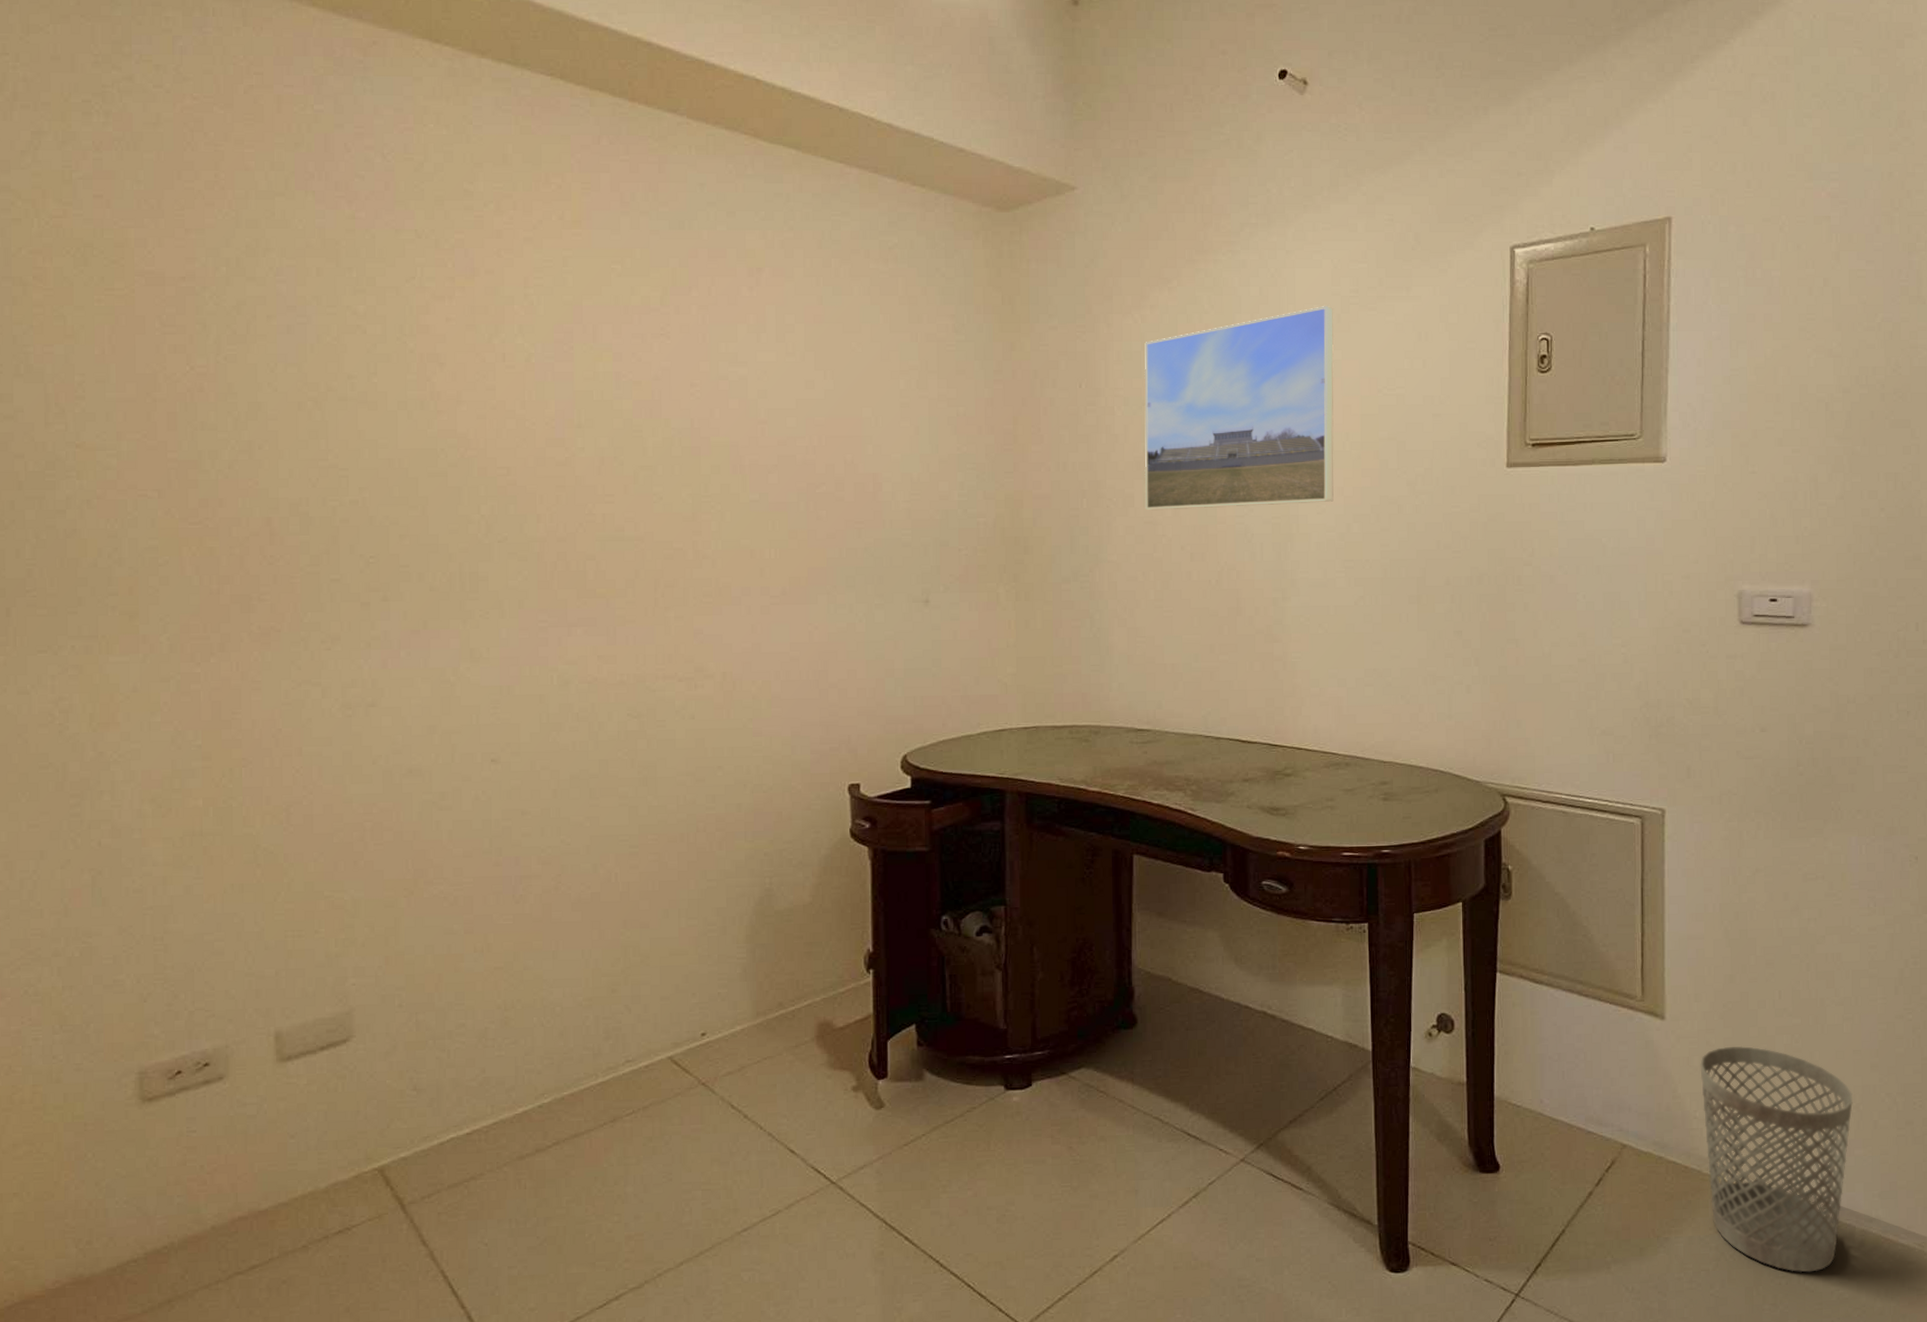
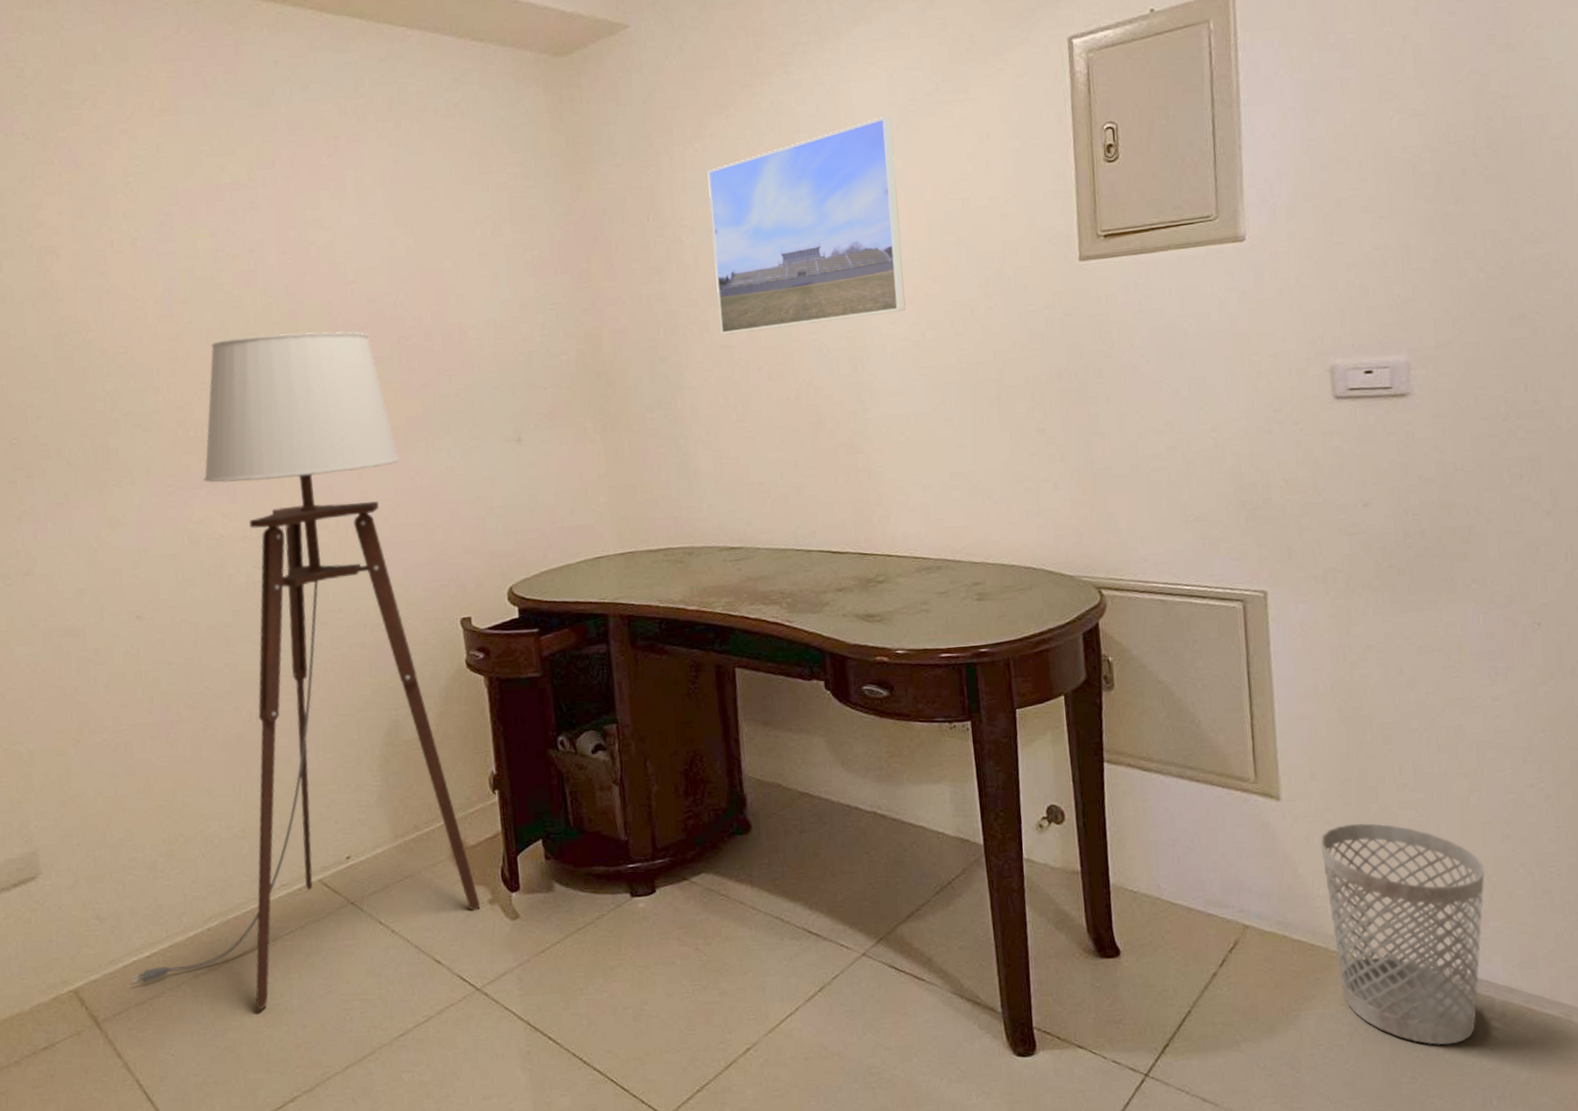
floor lamp: none [447,469,844,1197] -> present [132,331,481,1010]

